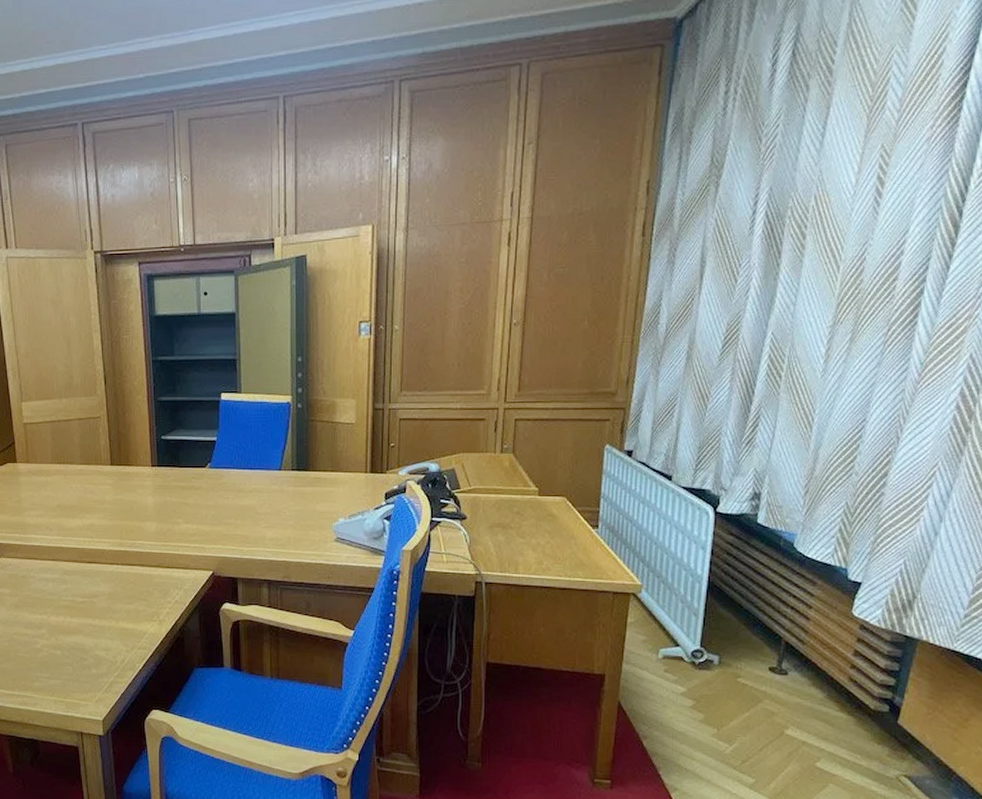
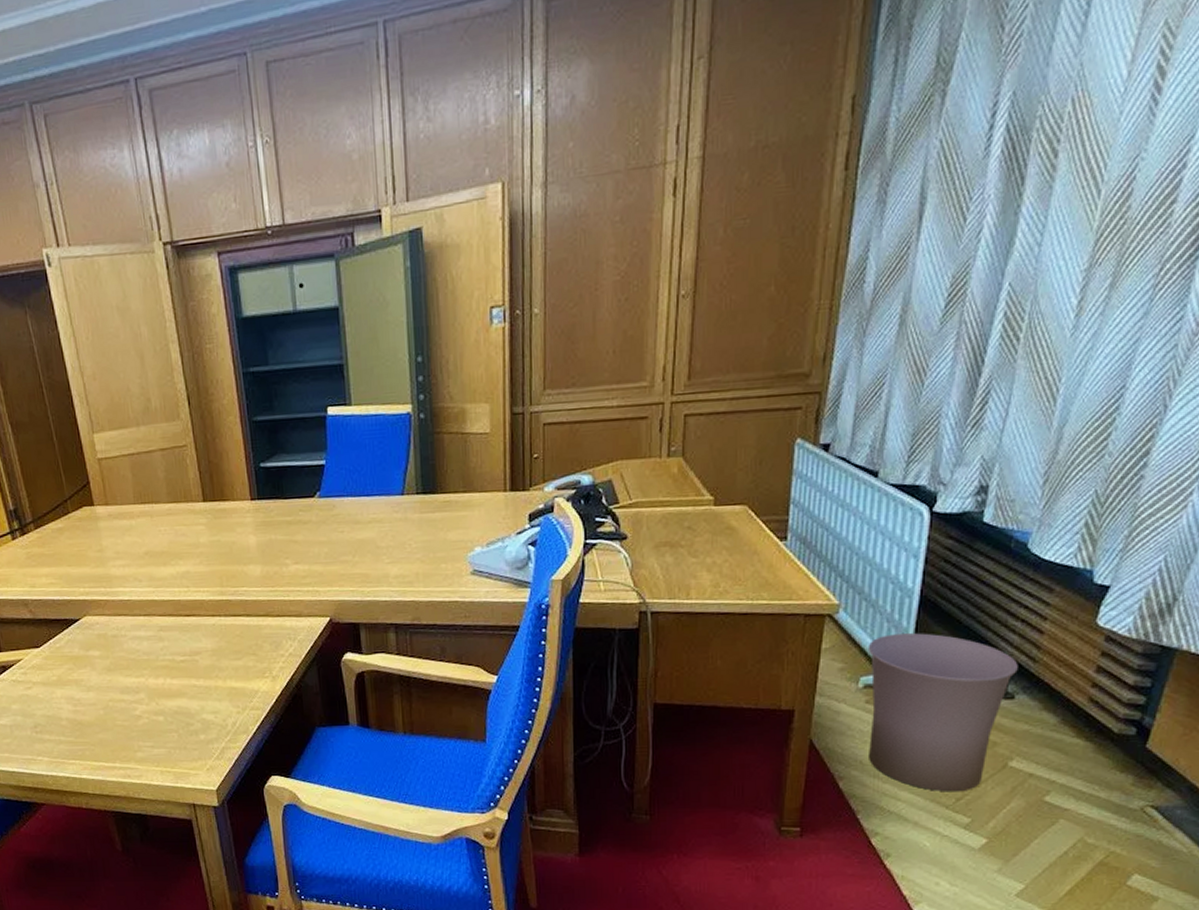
waste bin: none [665,613,790,755] -> present [867,633,1018,792]

